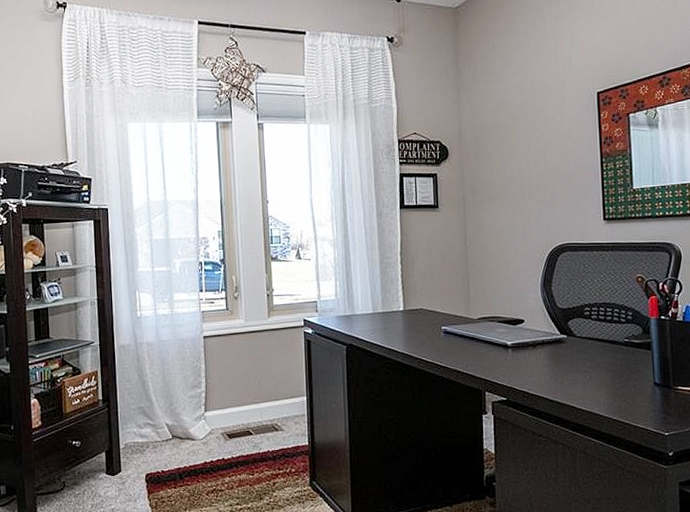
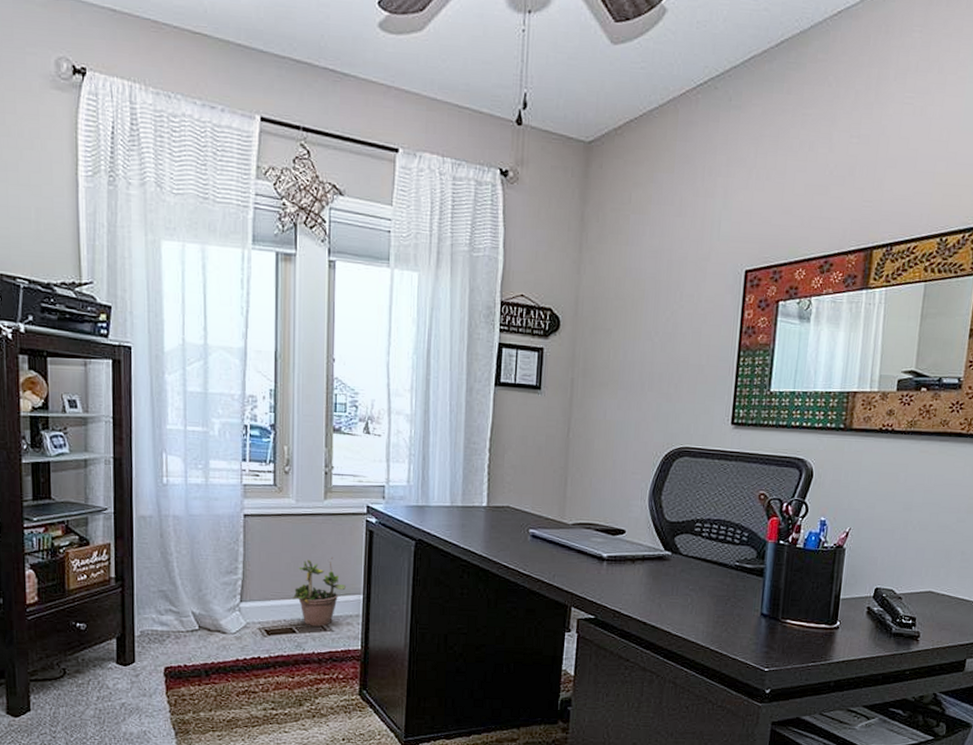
potted plant: none [247,366,291,428] -> present [292,557,346,627]

